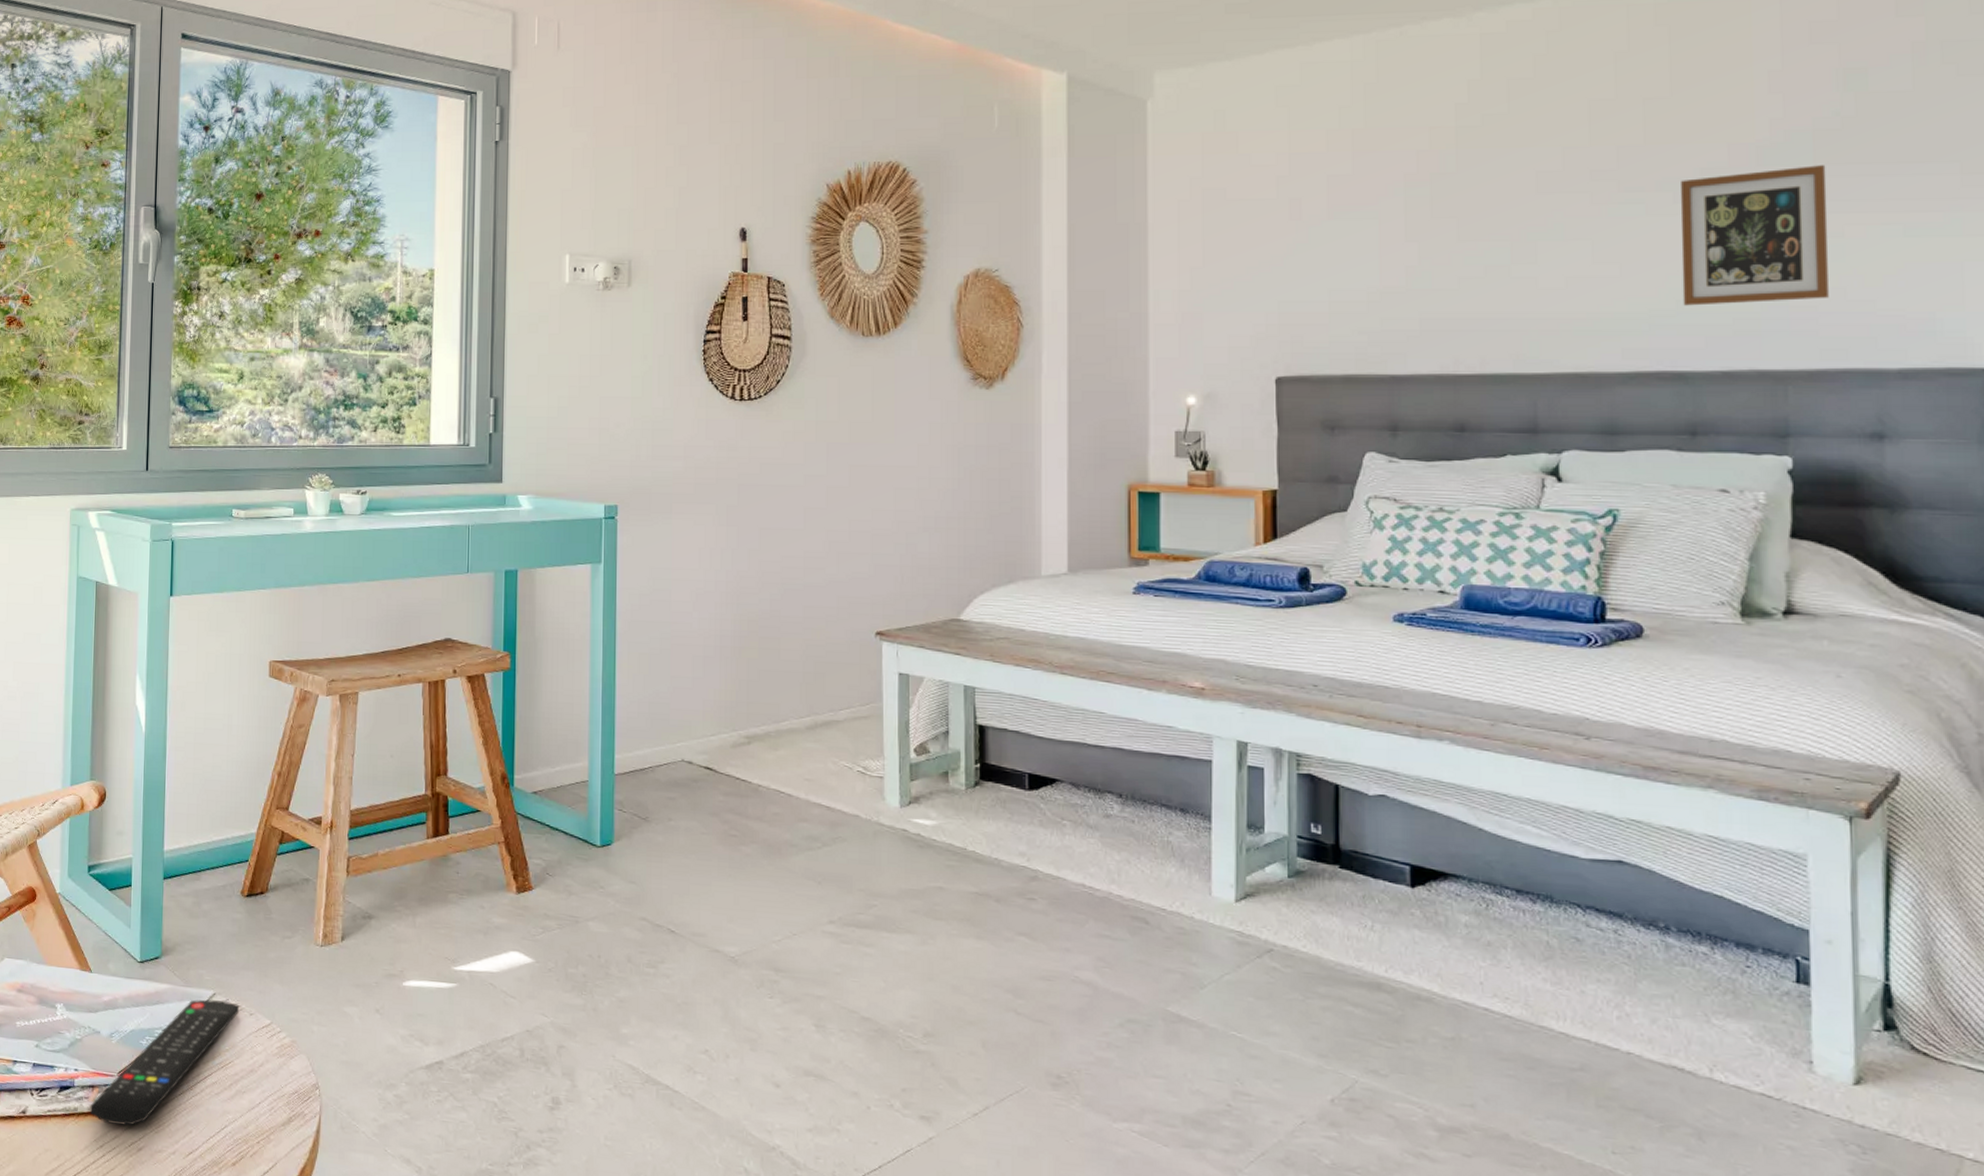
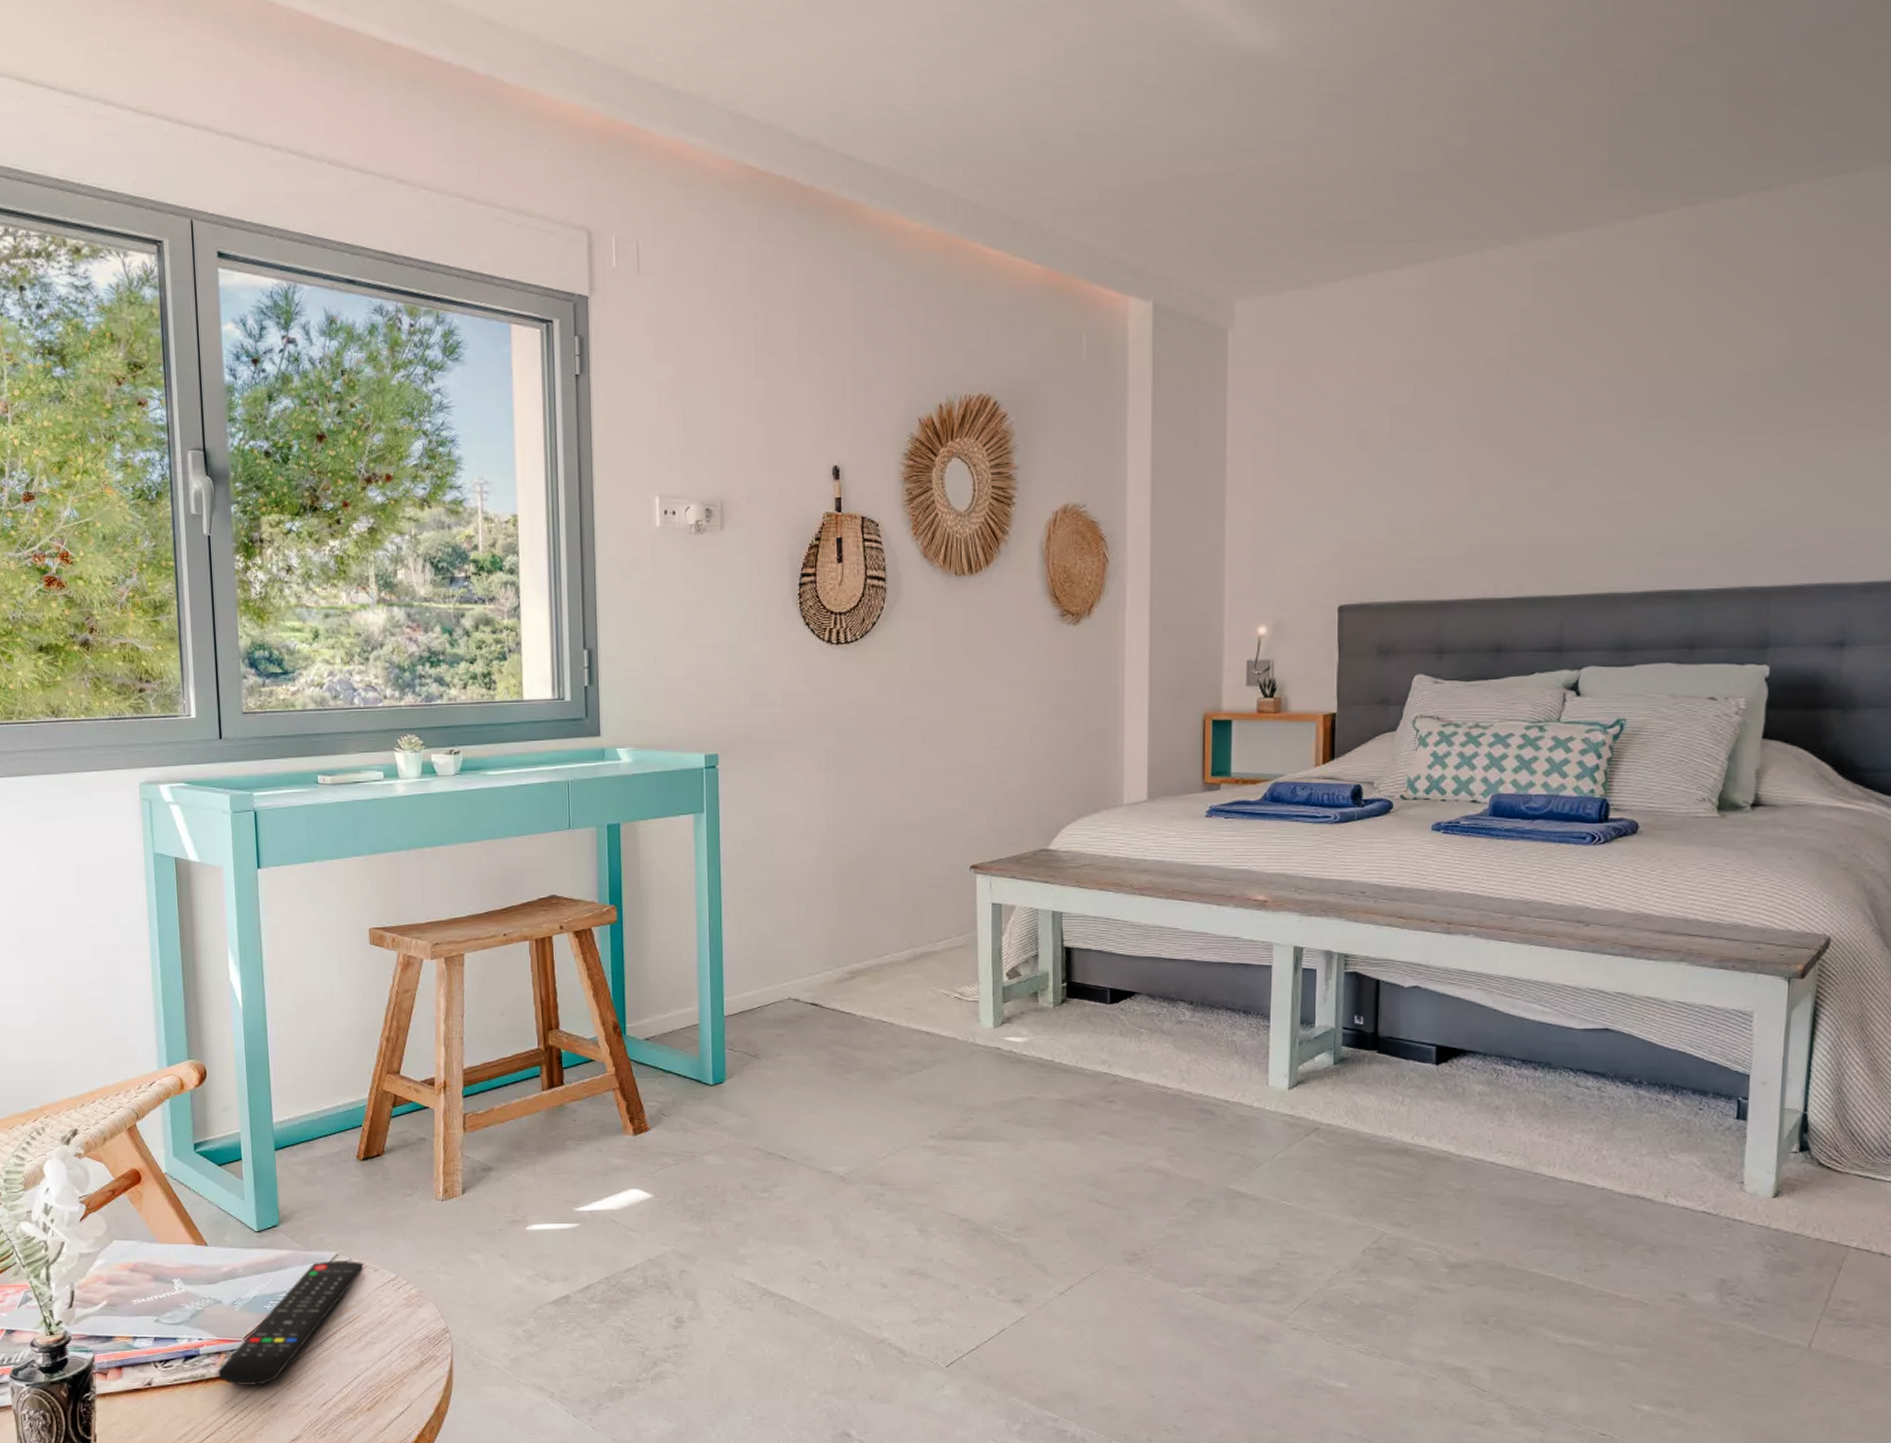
picture frame: present [1680,165,1829,306] -> none [1691,393,1819,528]

